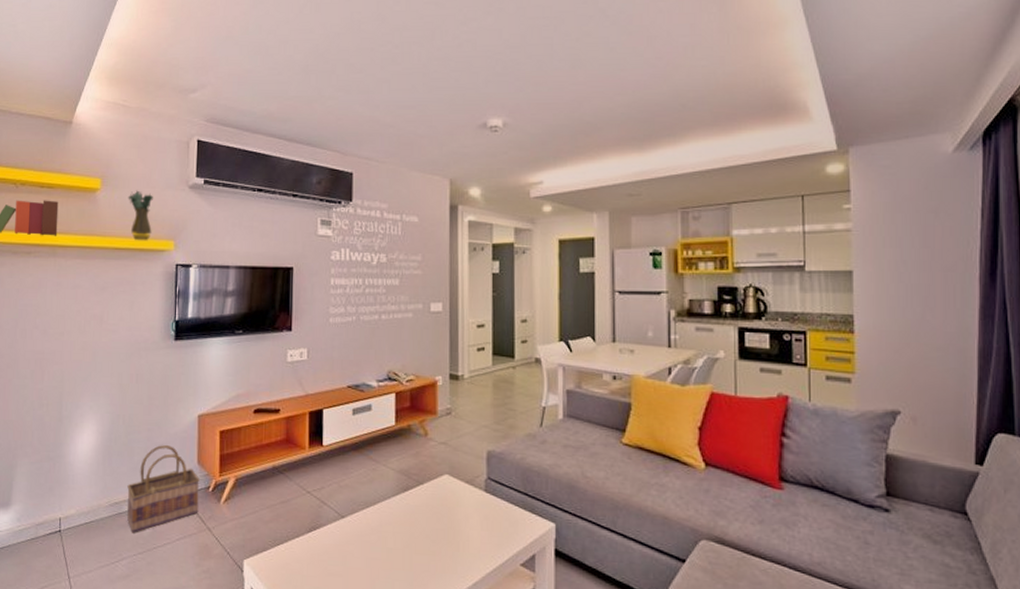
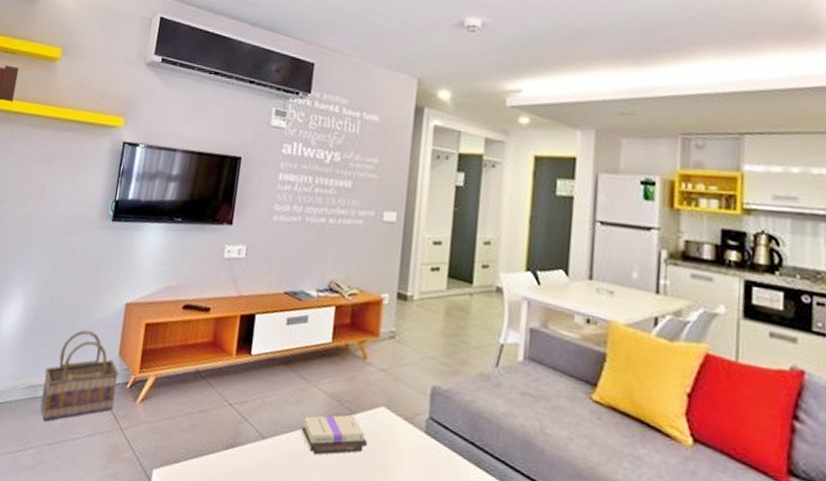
vase: present [128,190,153,241] -> none [83,63,110,115]
books: none [376,485,435,524] -> present [301,414,367,455]

